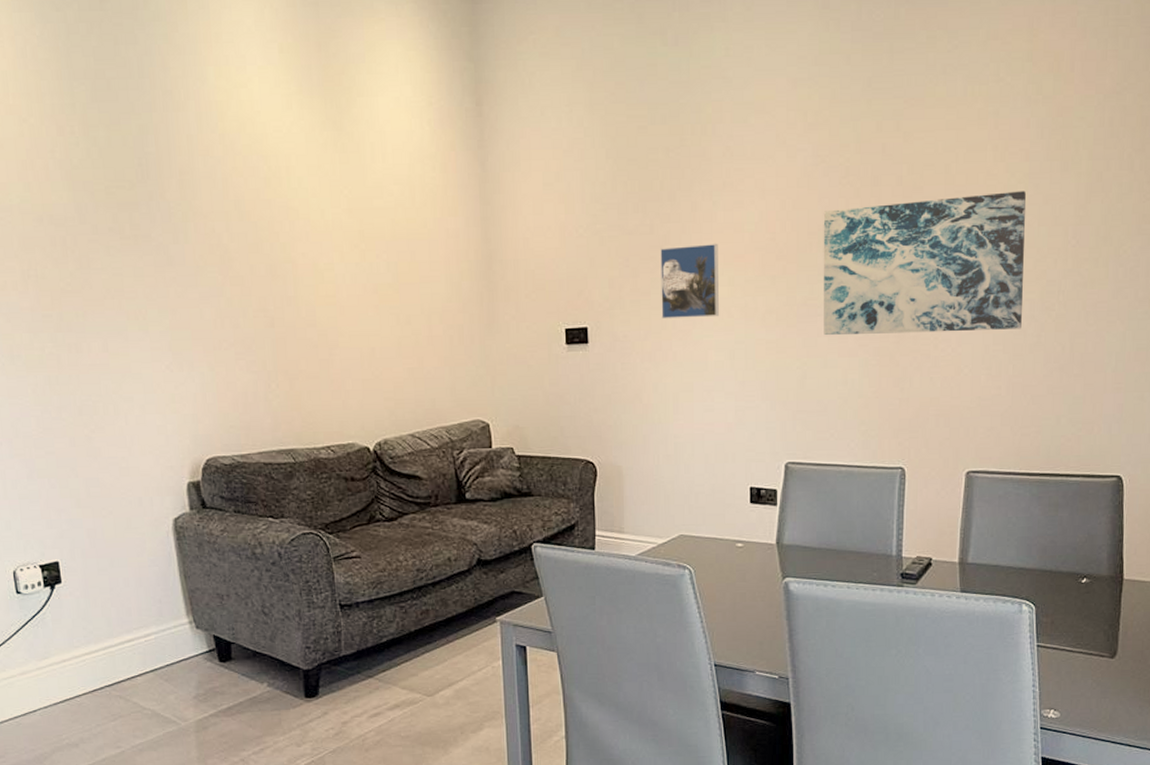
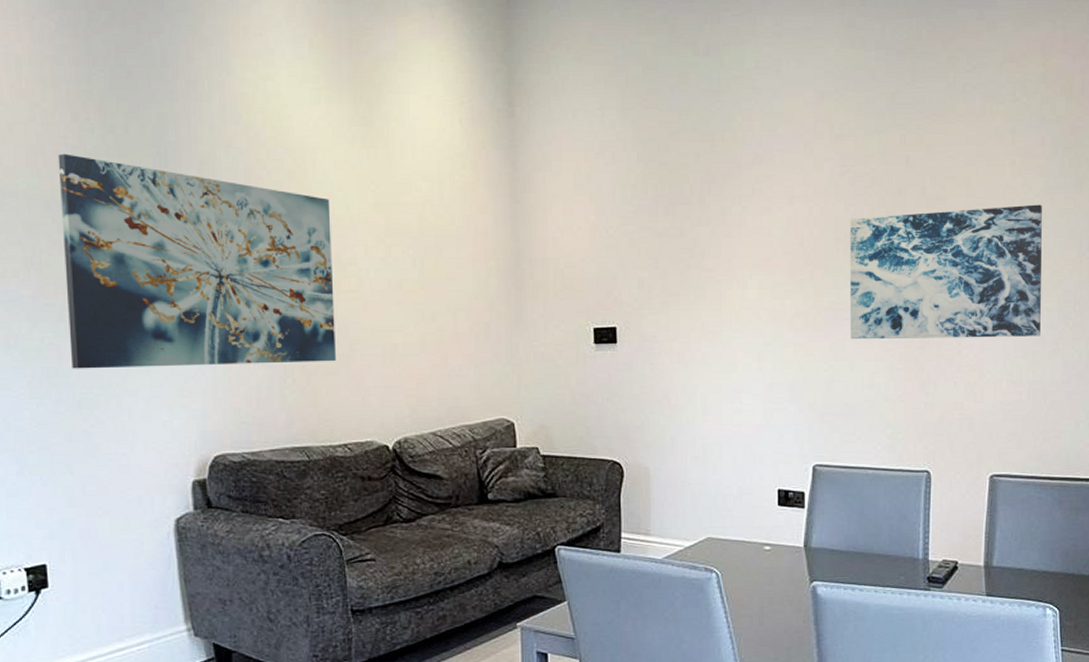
wall art: none [46,167,317,377] -> present [58,153,336,369]
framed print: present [660,243,719,318] -> none [690,247,747,320]

